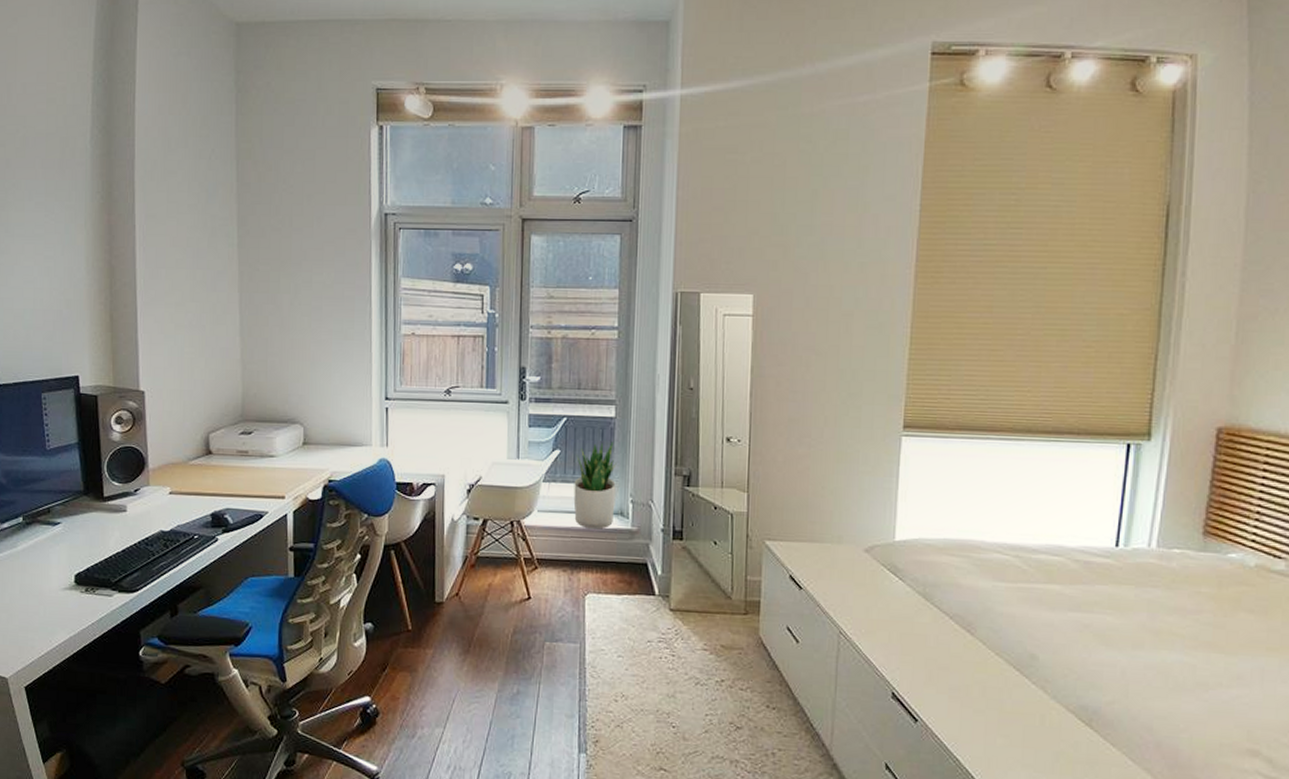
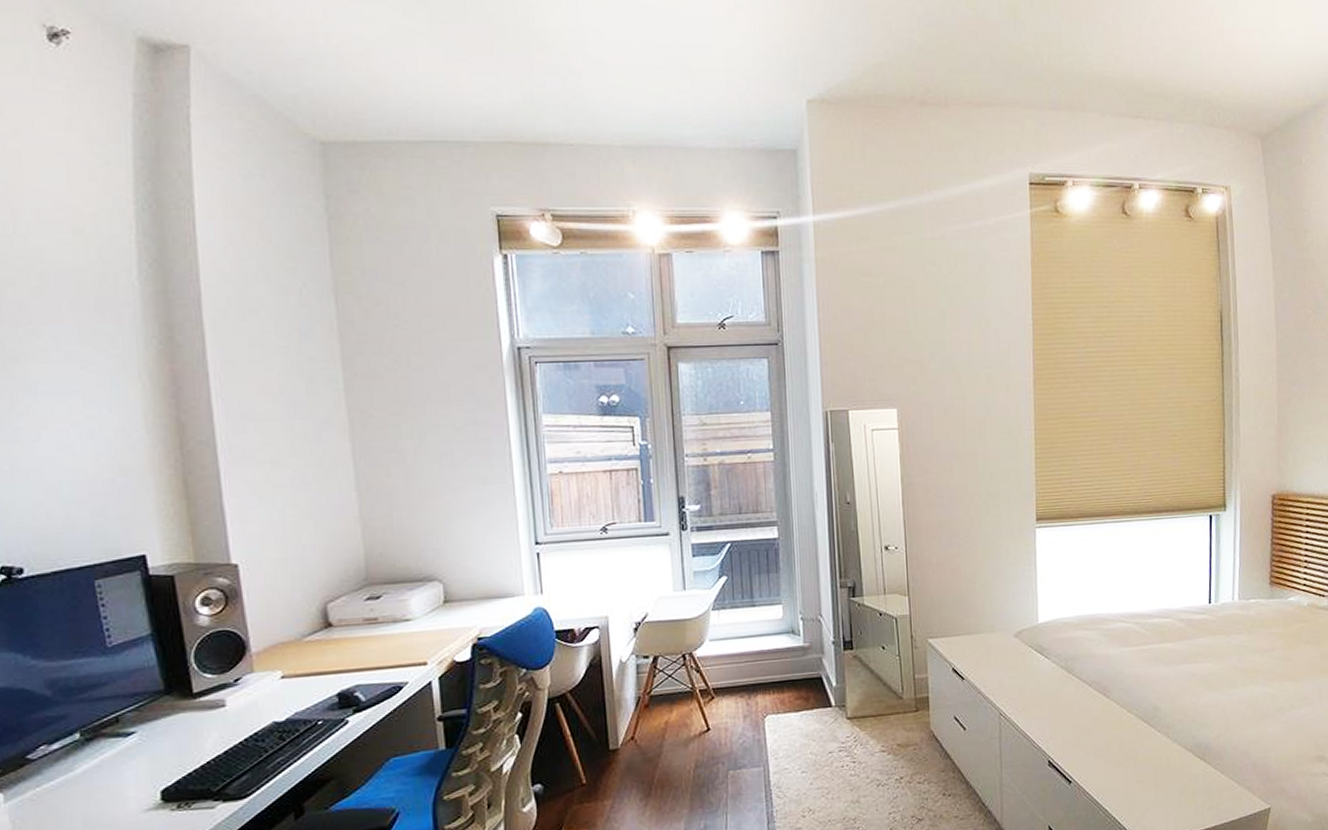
planter: present [573,441,617,530] -> none [743,562,786,651]

